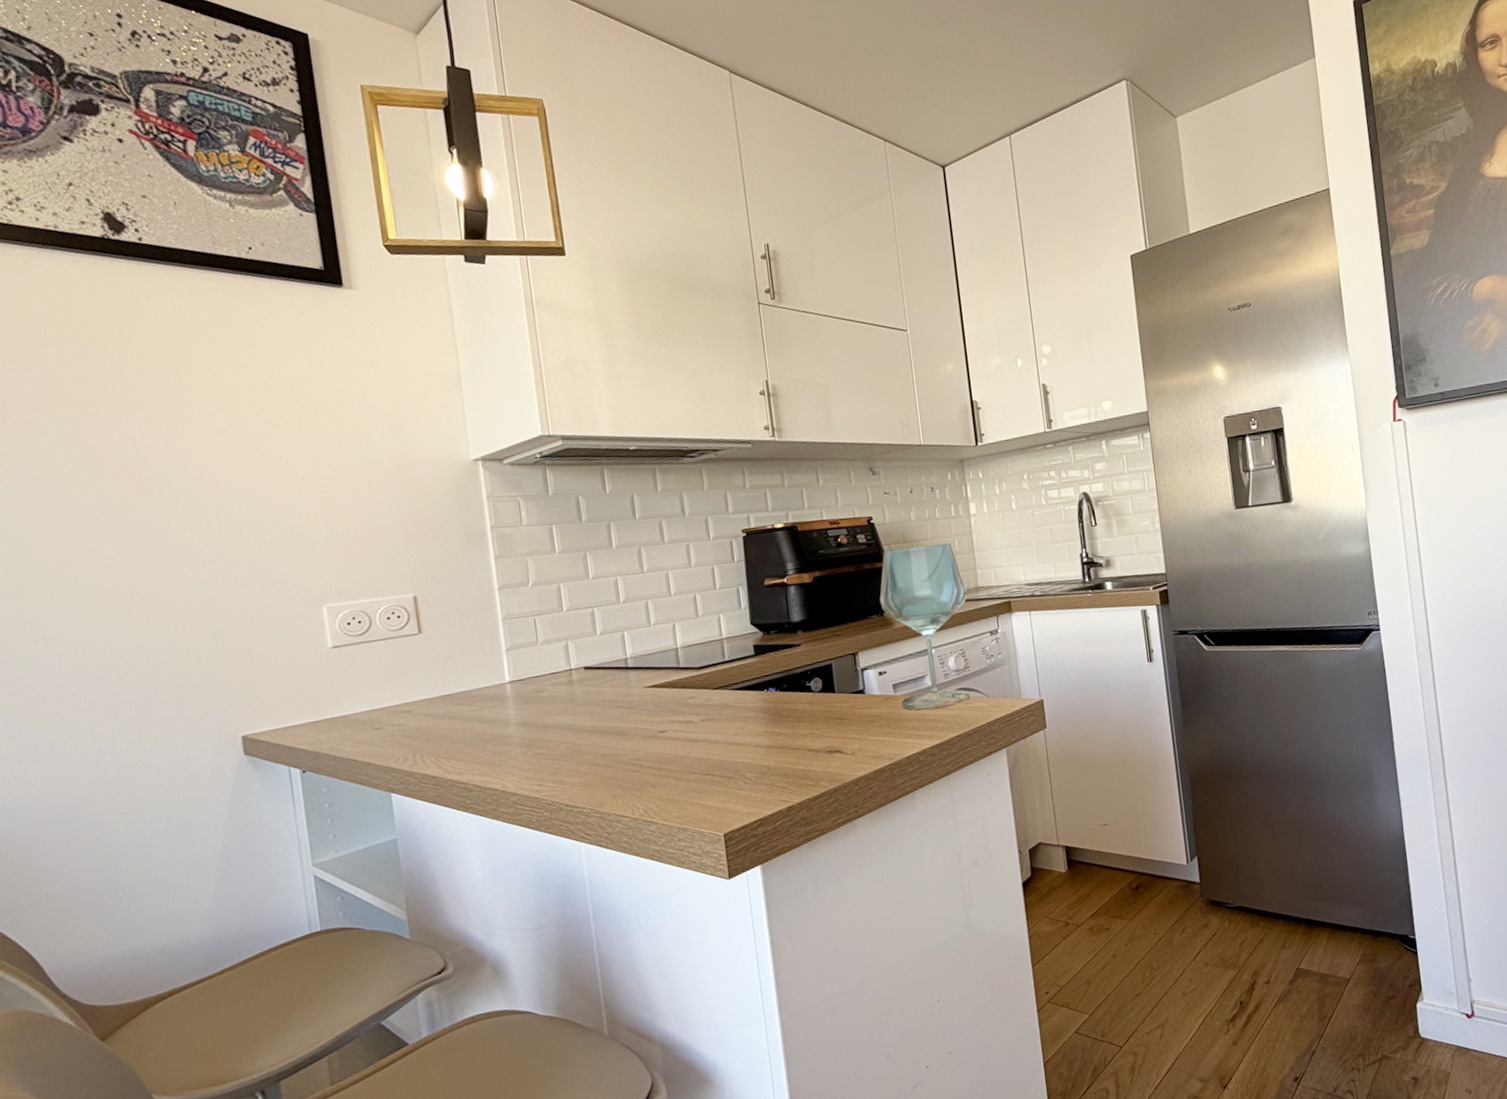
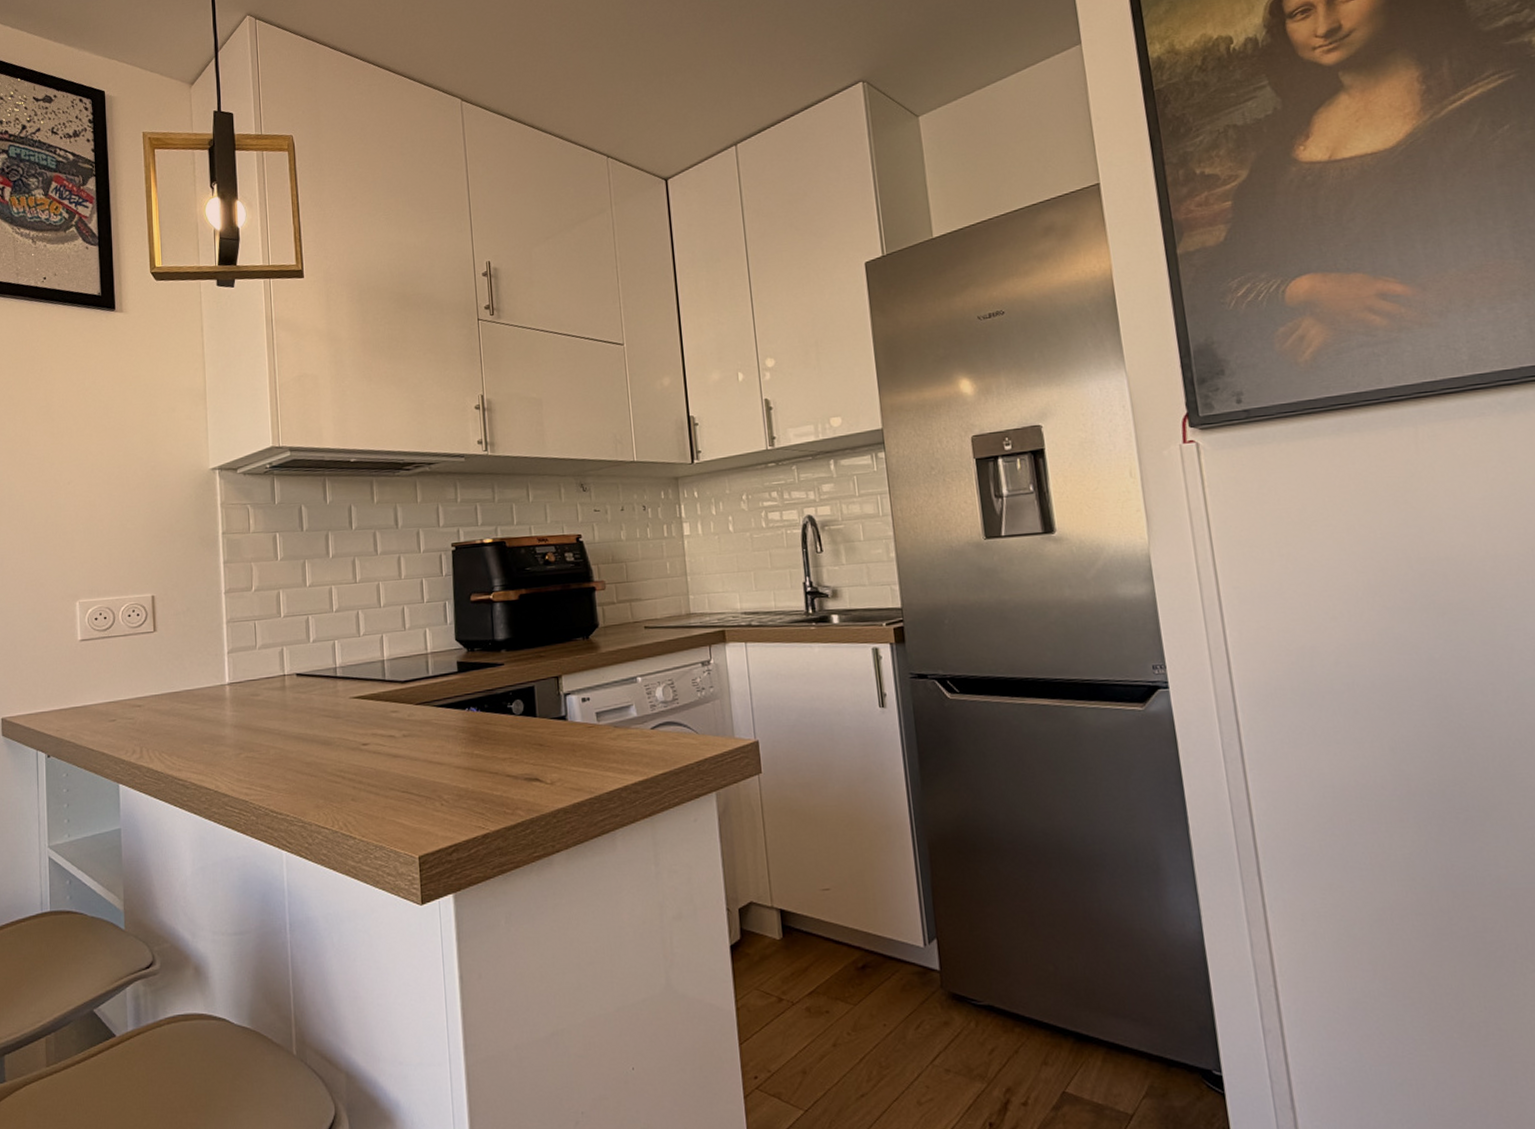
wine glass: present [879,543,970,710] -> none [585,565,678,742]

